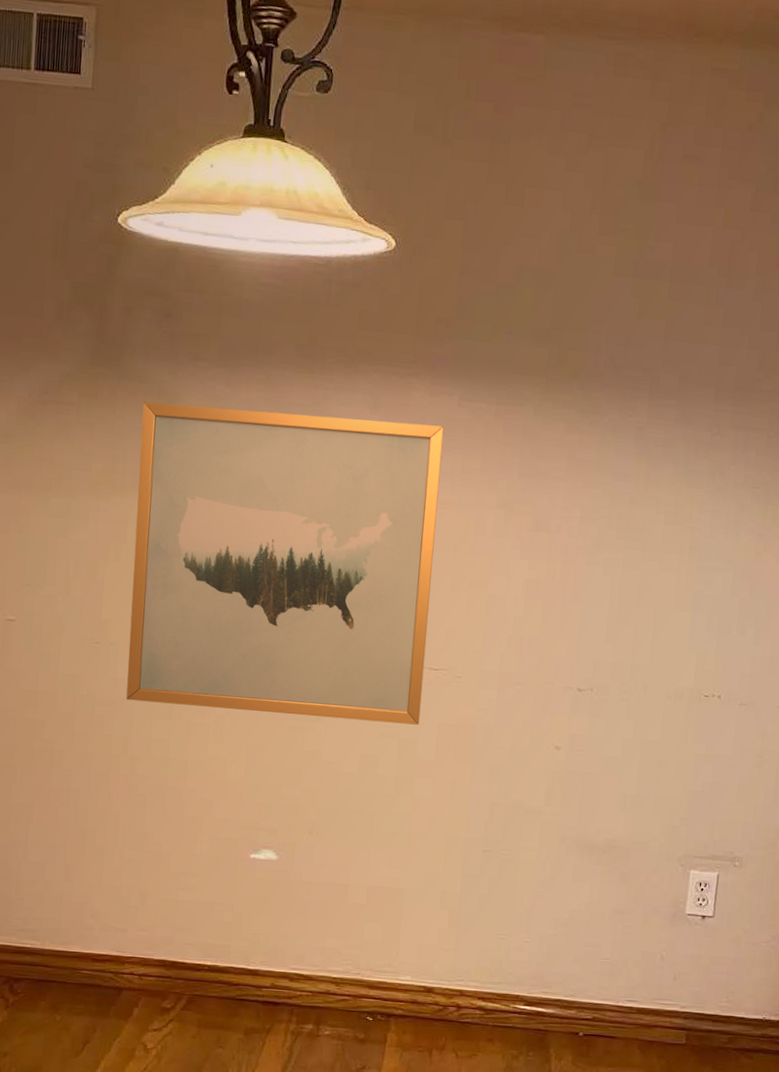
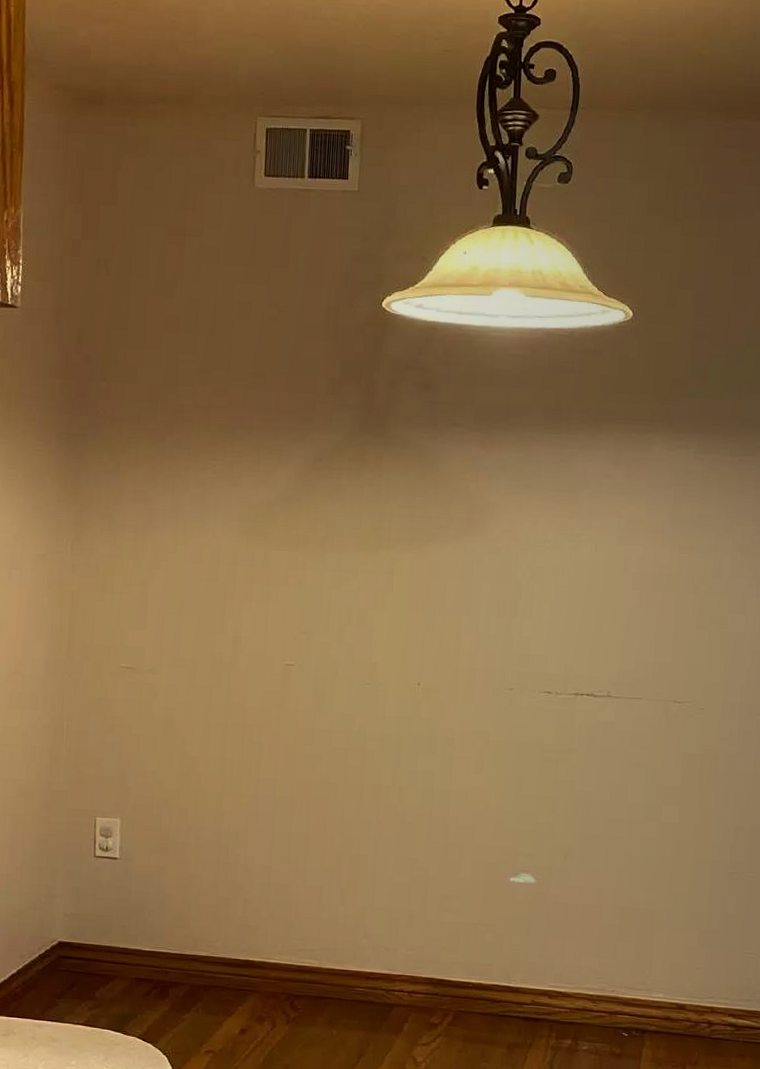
wall art: present [126,402,445,725] -> none [394,465,682,755]

